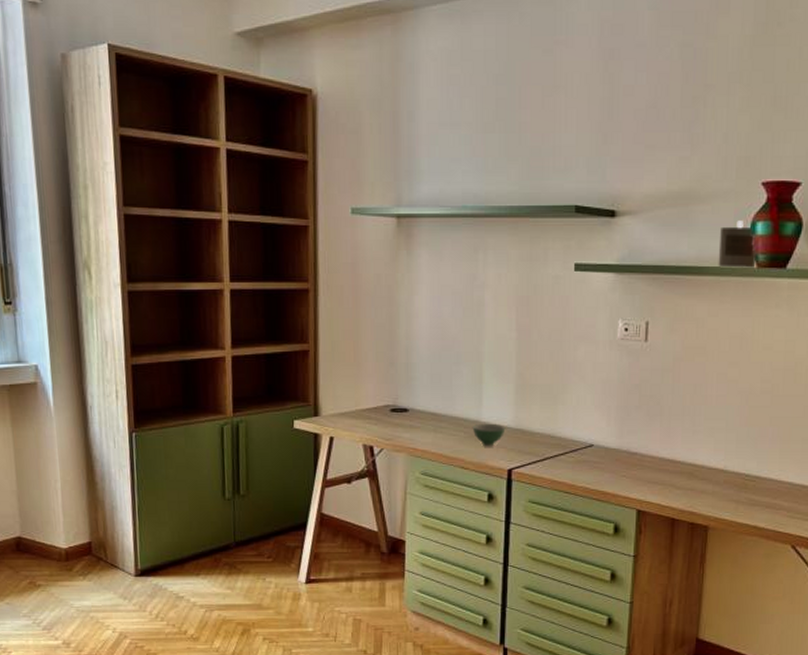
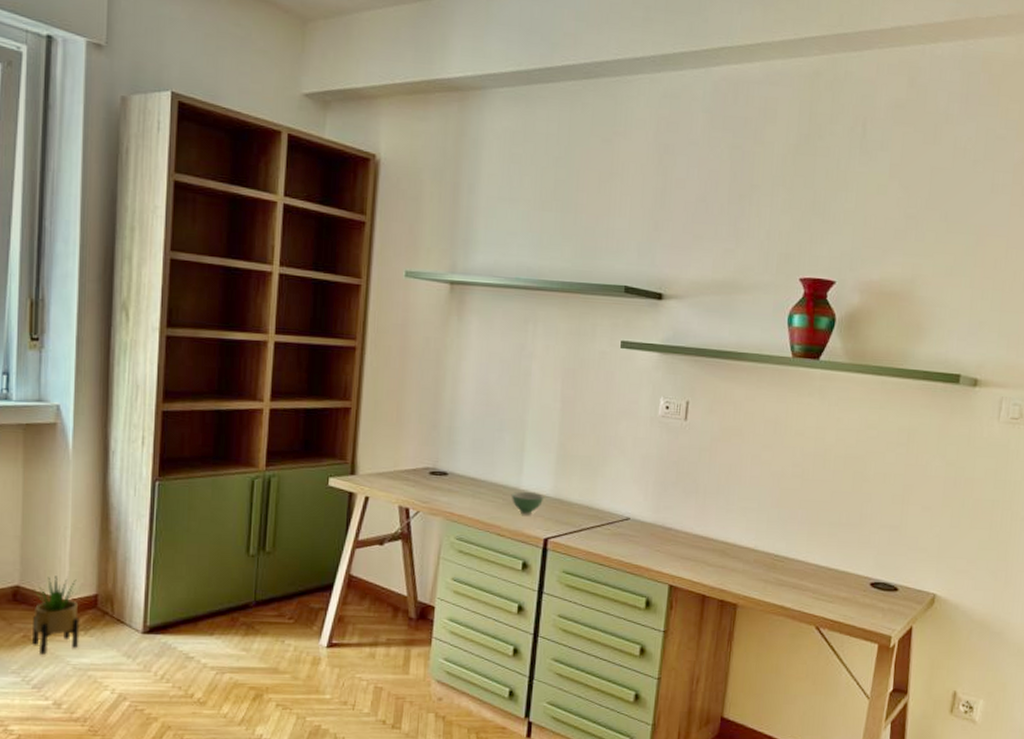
potted plant: none [34,526,80,599] -> present [31,576,80,655]
candle: present [718,220,758,268] -> none [756,312,794,357]

